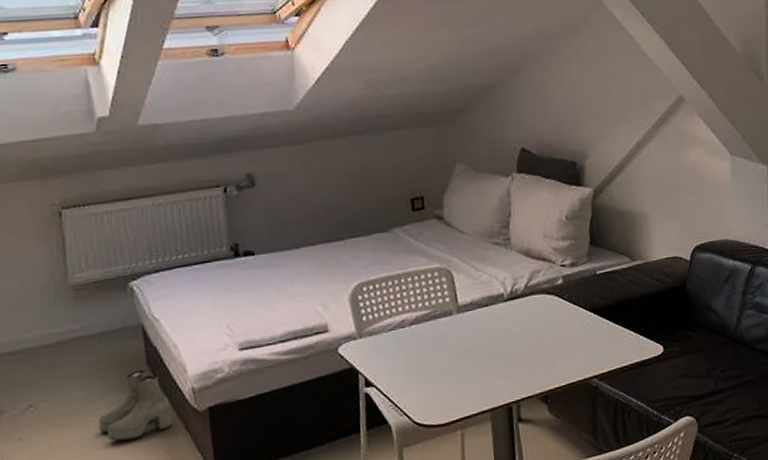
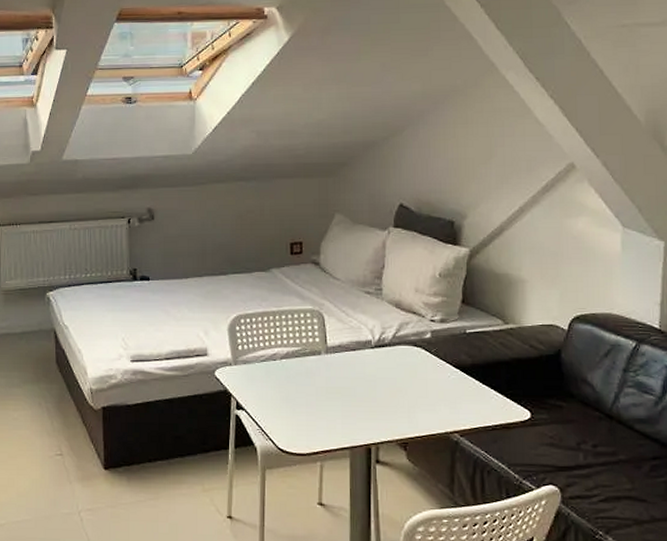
boots: present [98,369,172,441] -> none [15,367,72,425]

